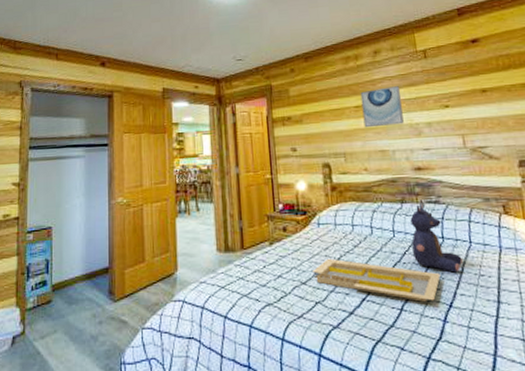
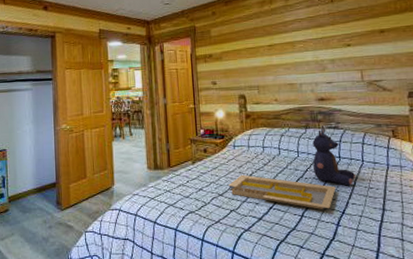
wall art: present [360,86,404,128] -> none [273,27,311,64]

